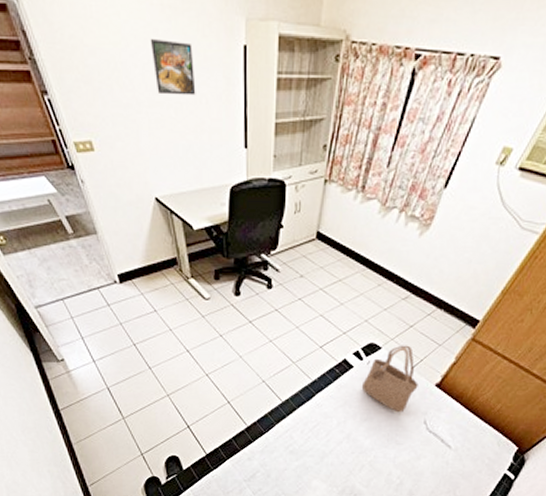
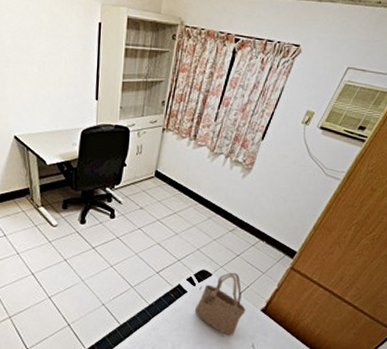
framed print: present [150,38,196,96] -> none [21,12,57,57]

